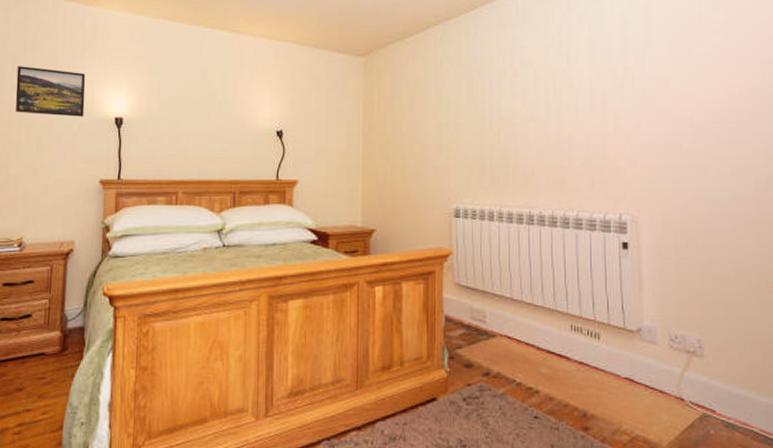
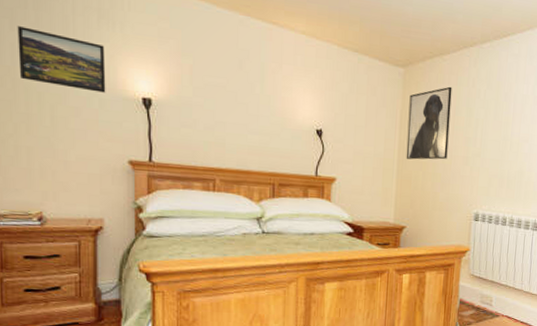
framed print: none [371,70,418,153] -> present [406,86,452,160]

